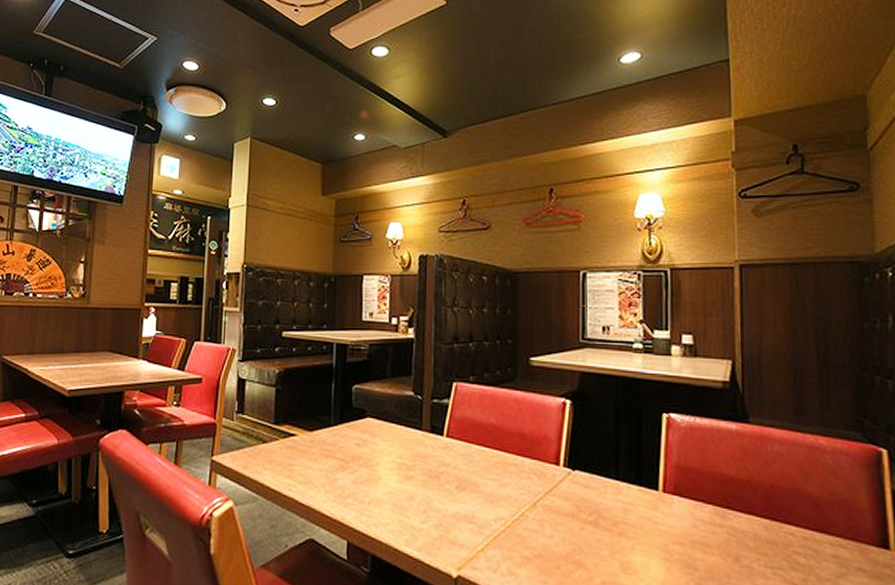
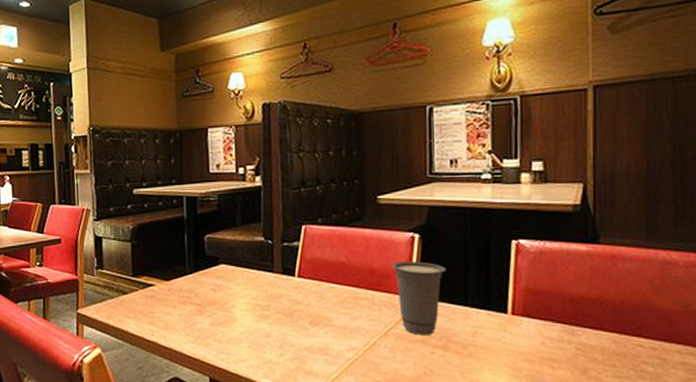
cup: none [542,428,598,509] -> present [391,261,447,335]

